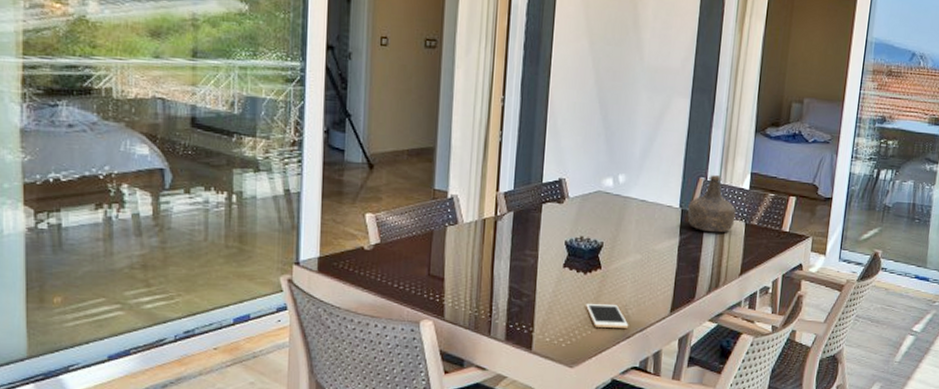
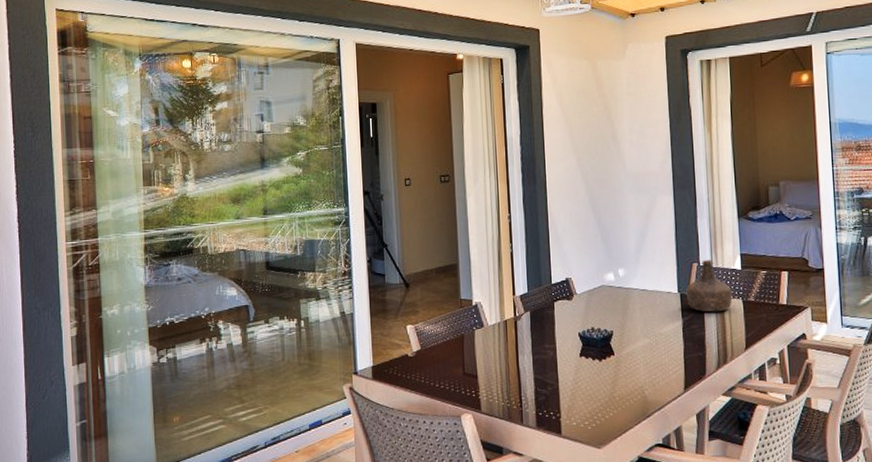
cell phone: present [586,303,629,328] -> none [605,387,647,409]

